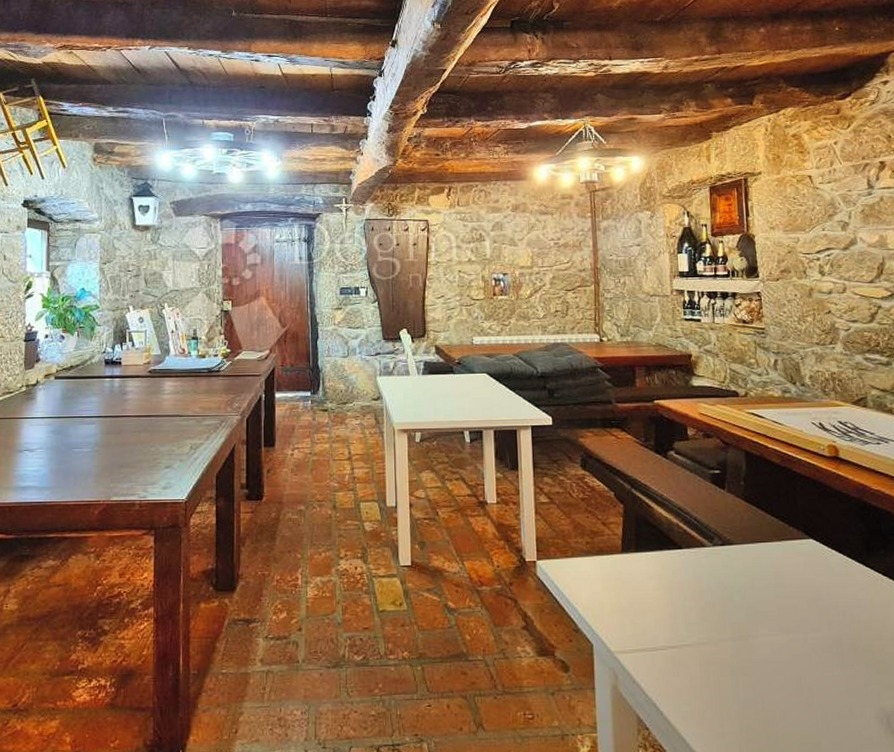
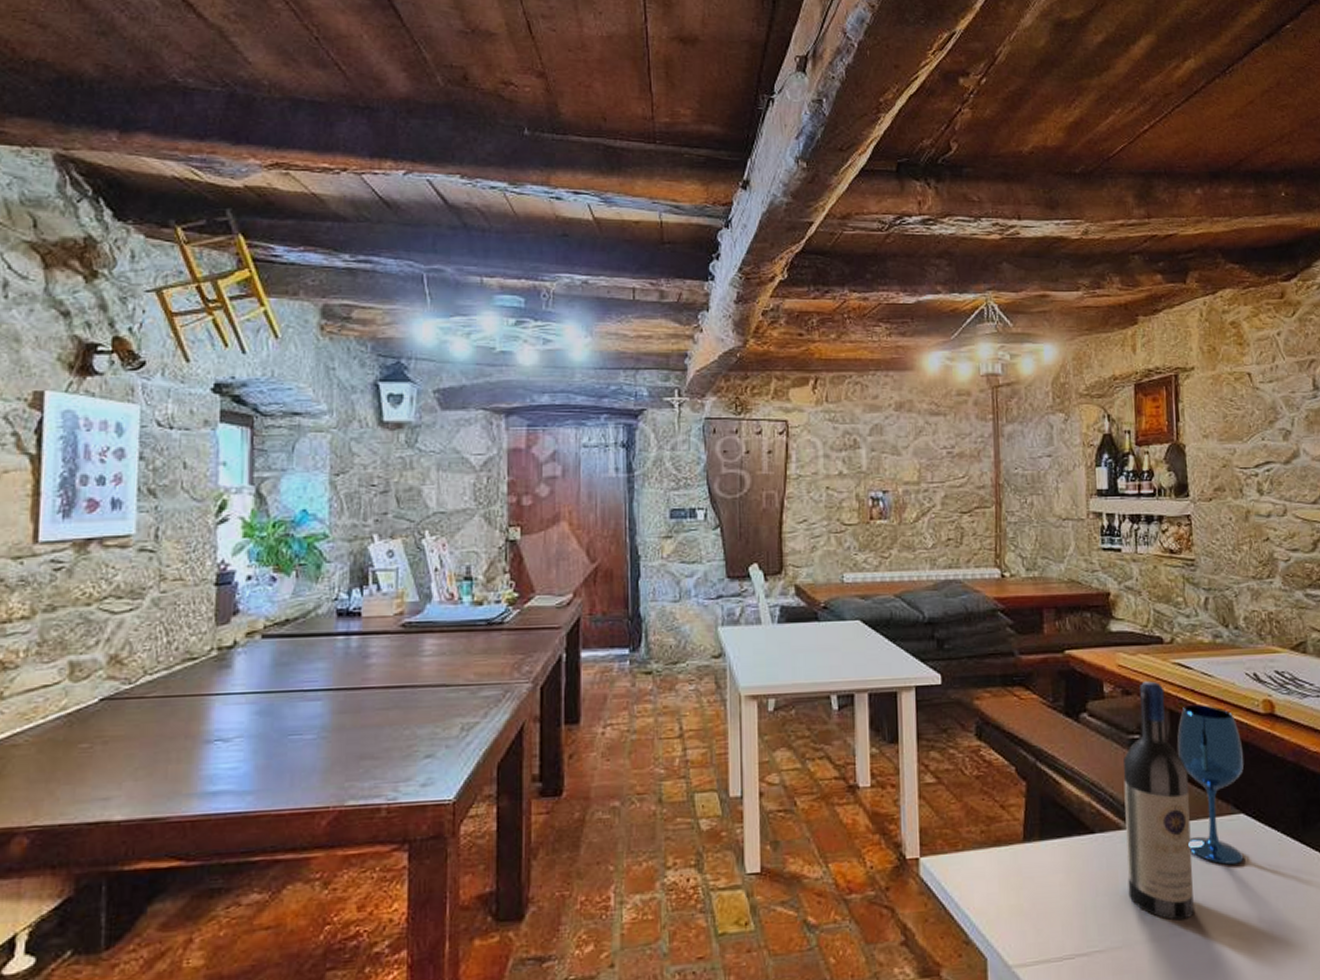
wine bottle: none [705,427,770,624] -> present [1123,681,1194,921]
wineglass: none [752,447,814,581] -> present [1177,704,1244,865]

